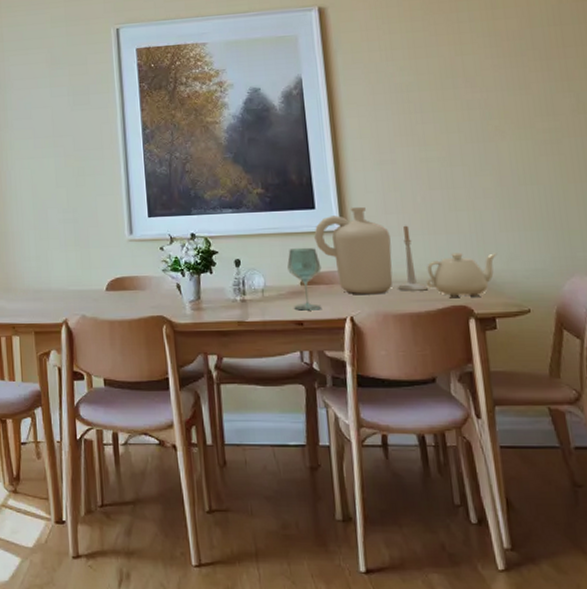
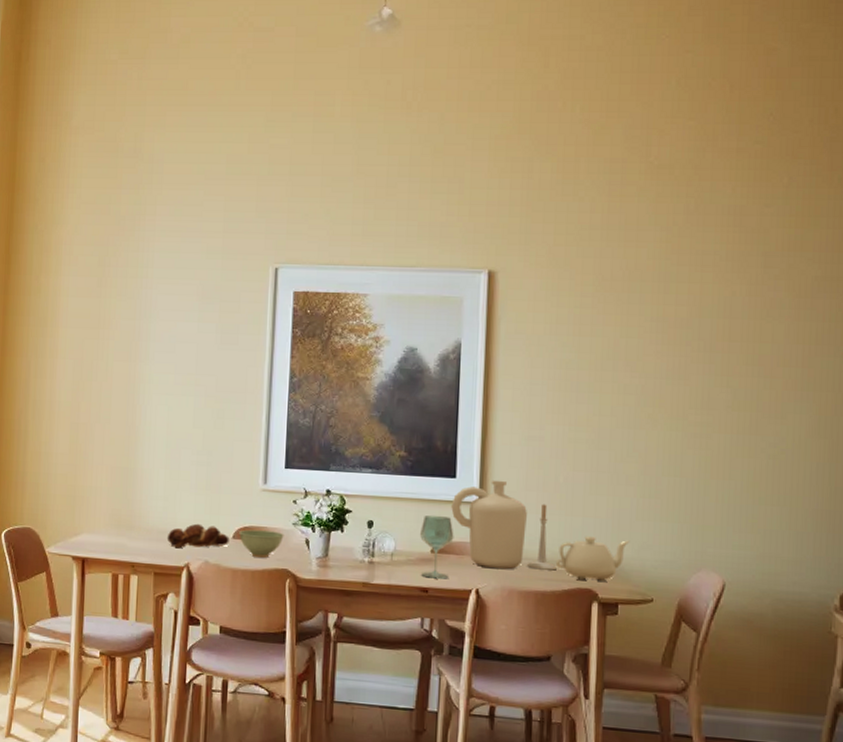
bread loaf: none [43,279,103,306] -> present [166,523,229,549]
bowl: none [111,279,156,307] -> present [239,529,284,558]

